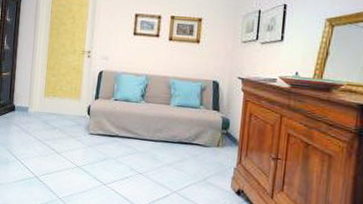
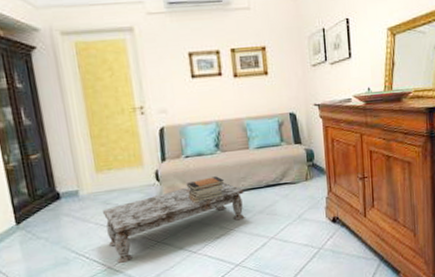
coffee table: none [39,125,158,176] -> present [103,182,245,263]
book stack: none [110,121,143,142] -> present [187,176,225,203]

